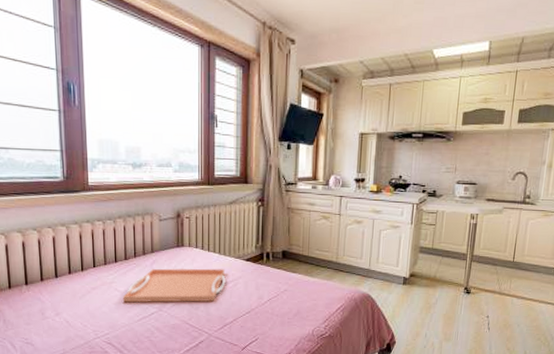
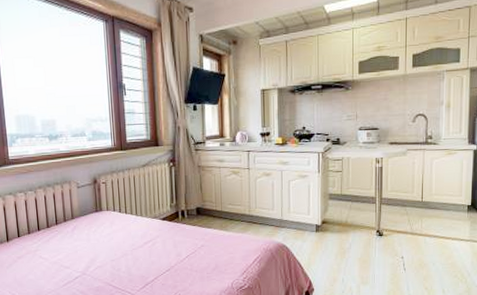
serving tray: present [122,268,226,303] -> none [47,230,145,269]

